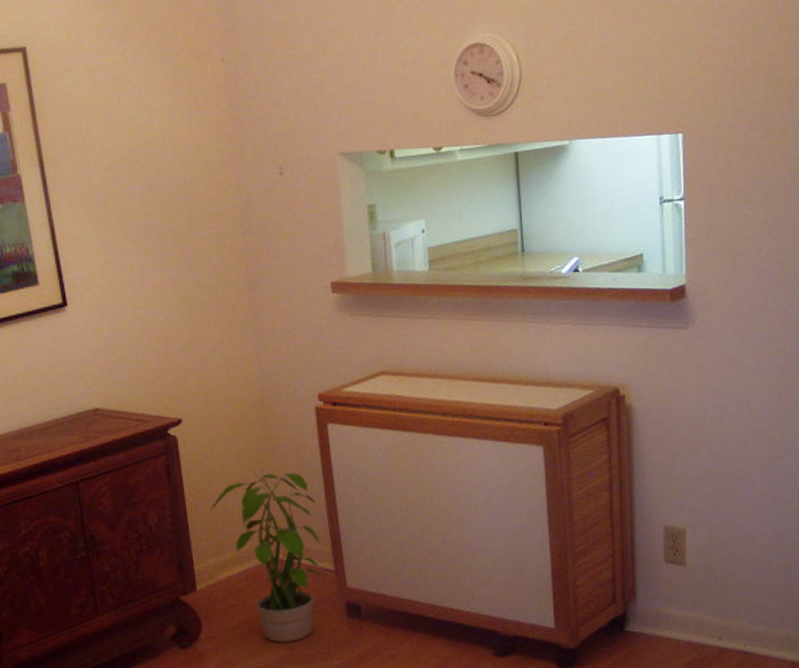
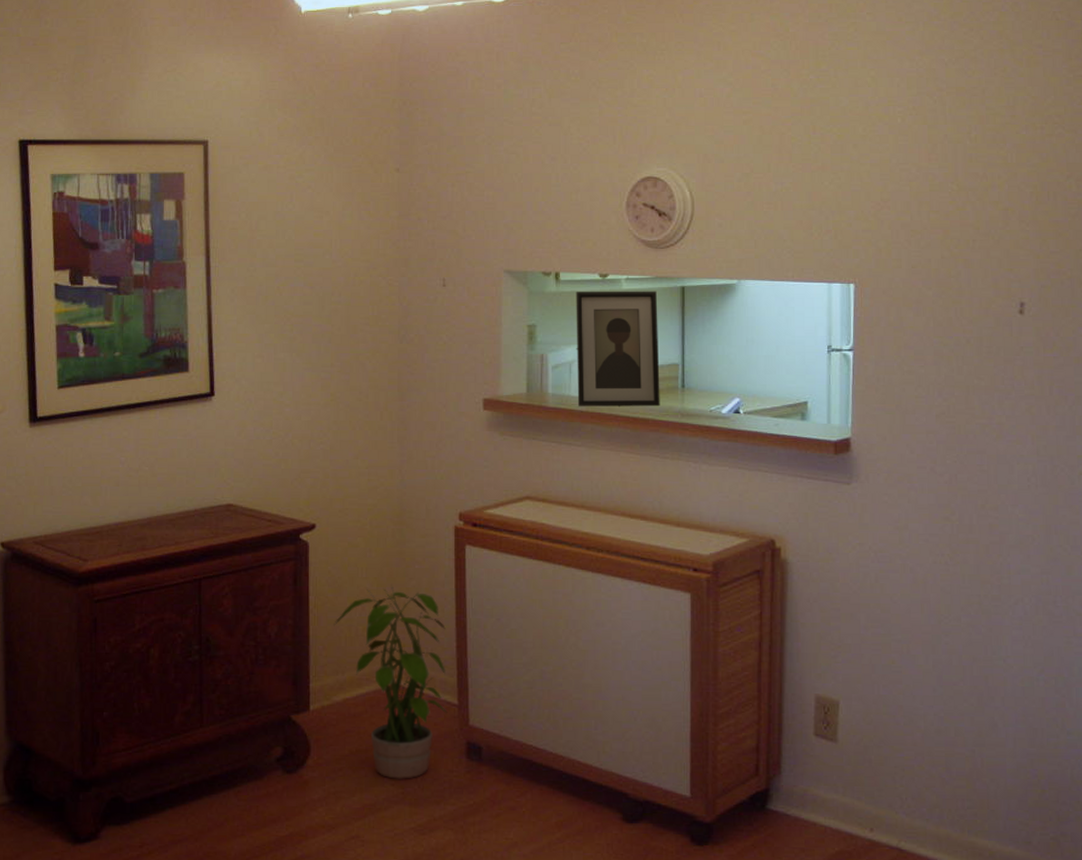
picture frame: none [412,159,502,280] -> present [576,291,660,408]

